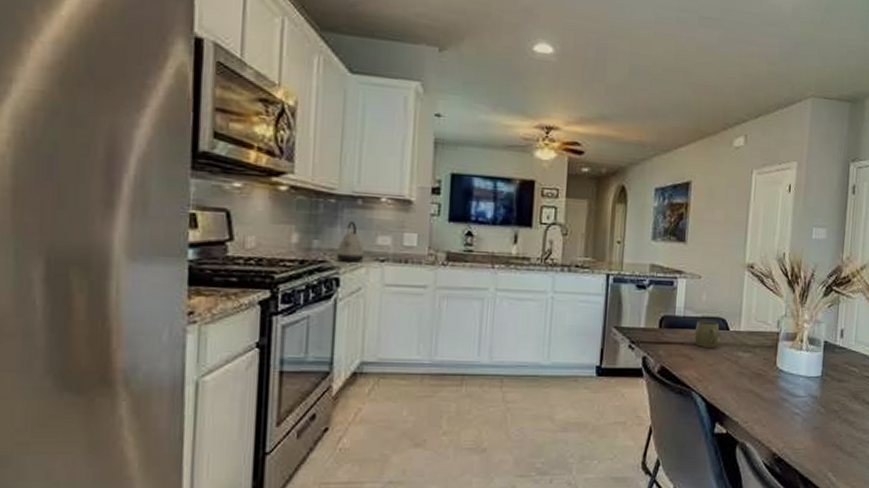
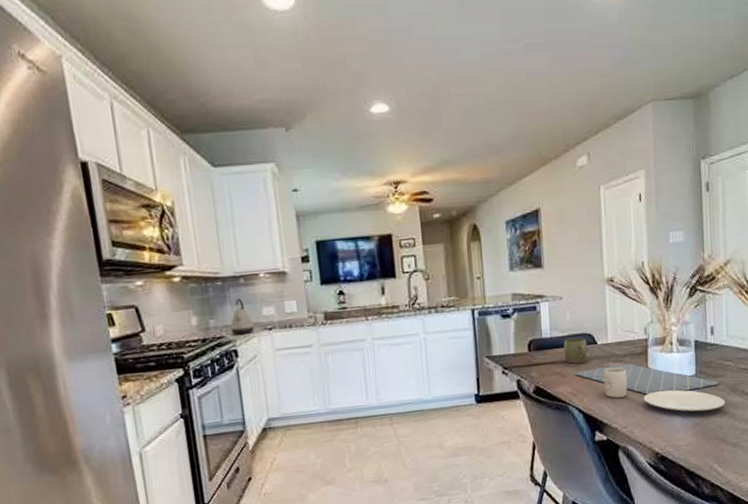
placemat: none [703,355,842,392] -> present [575,363,719,396]
mug: none [730,358,755,390] -> present [603,367,628,398]
plate: none [768,388,847,415] -> present [643,389,725,412]

